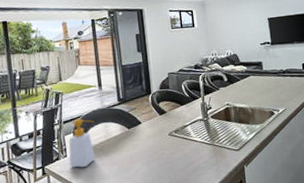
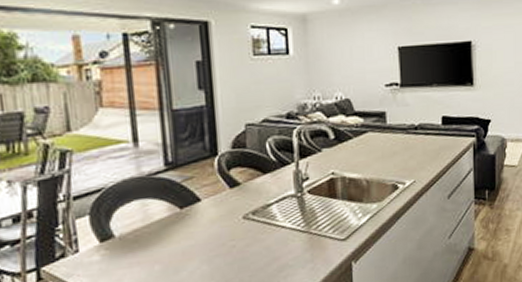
soap bottle: present [68,118,95,168] -> none [81,191,126,269]

